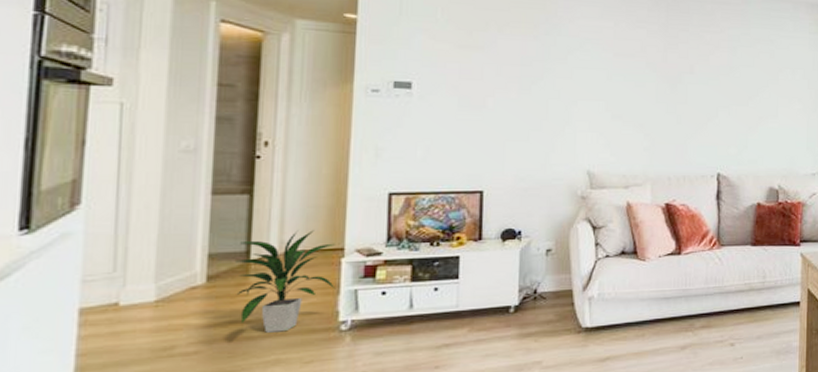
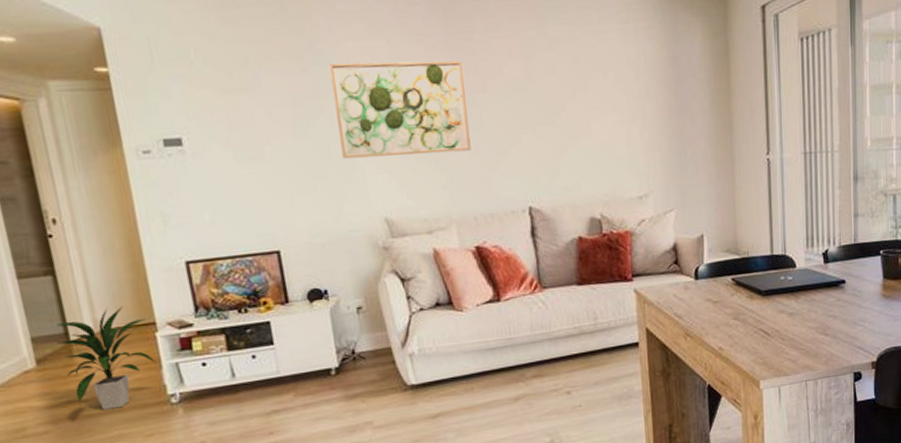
wall art: none [558,35,676,120] -> present [329,60,471,159]

